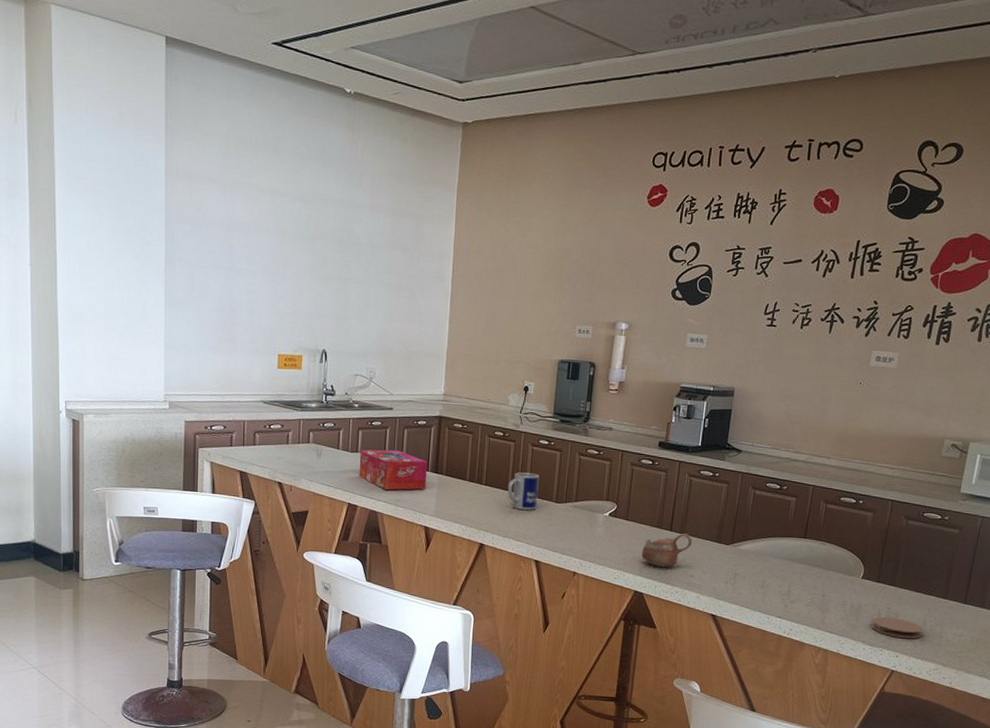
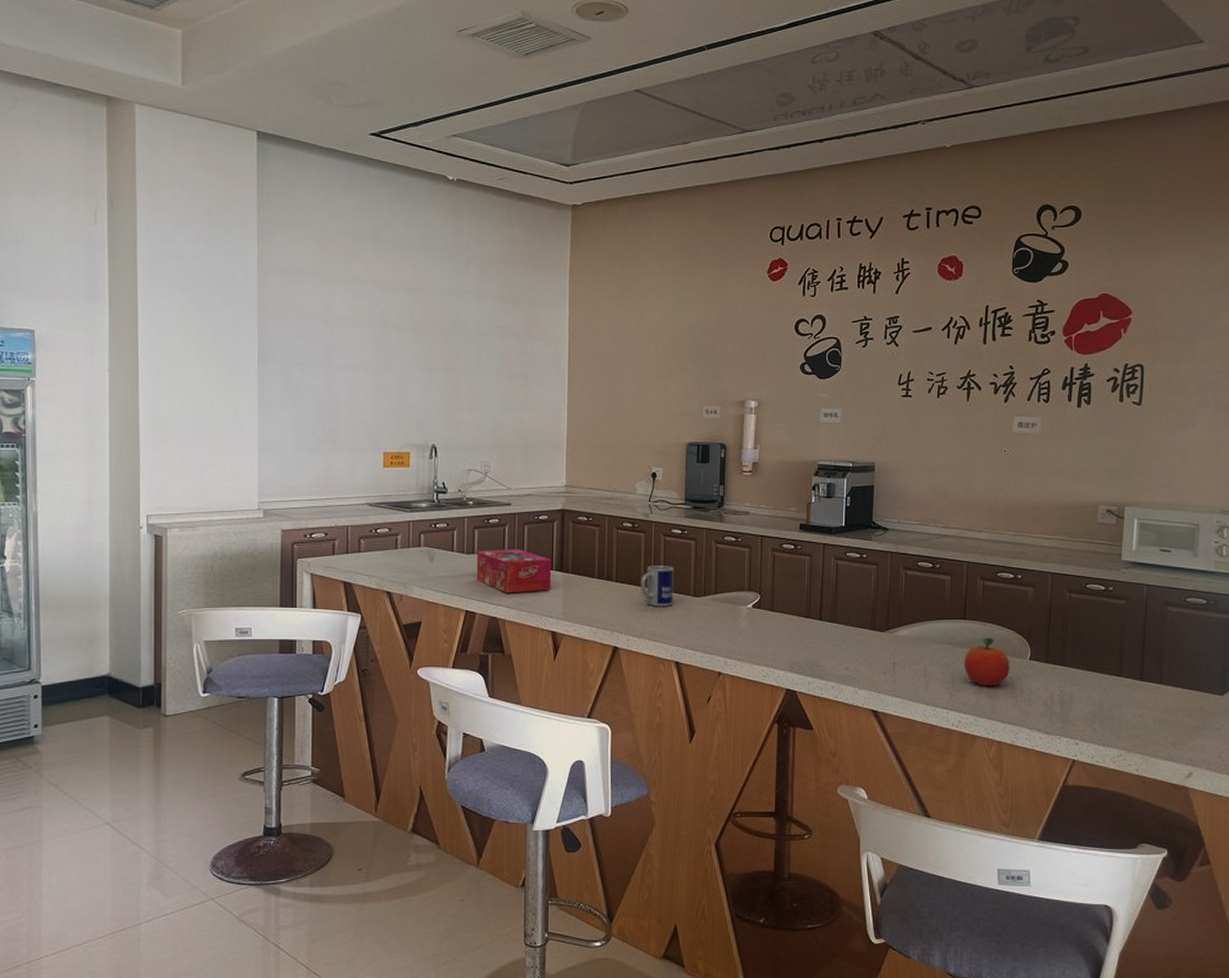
cup: present [641,533,692,567] -> none [790,621,844,660]
fruit: none [800,555,844,600] -> present [964,637,1010,686]
coaster: present [871,616,924,639] -> none [1045,700,1101,724]

